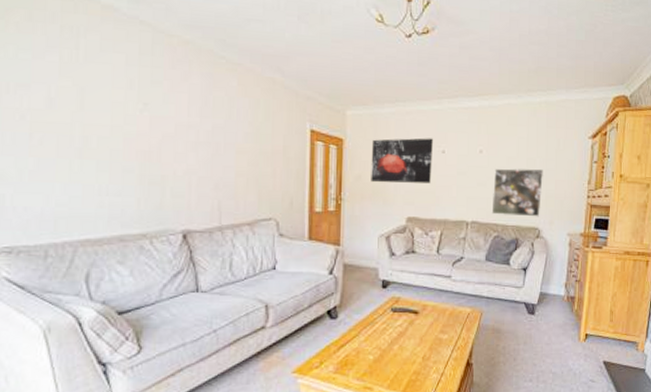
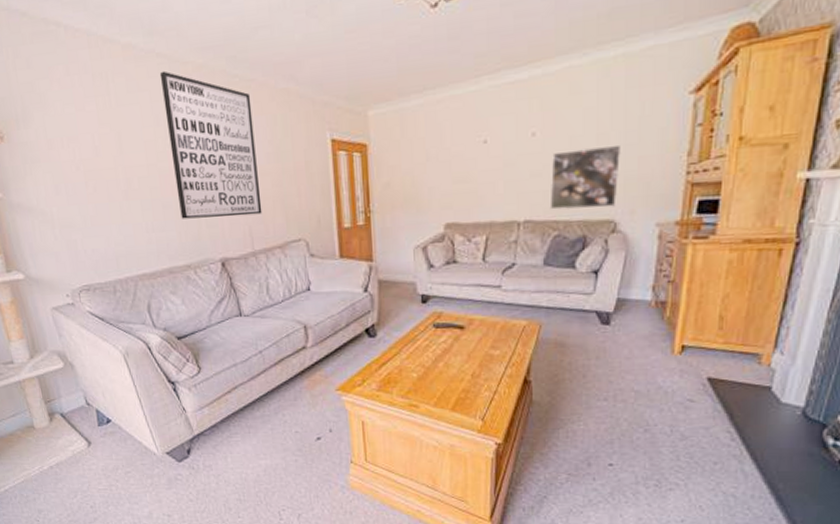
wall art: none [140,38,236,190] -> present [159,70,262,219]
wall art: present [371,138,433,183] -> none [399,127,472,189]

